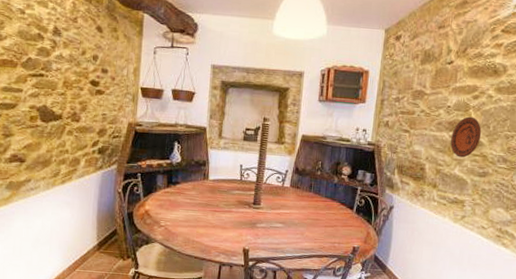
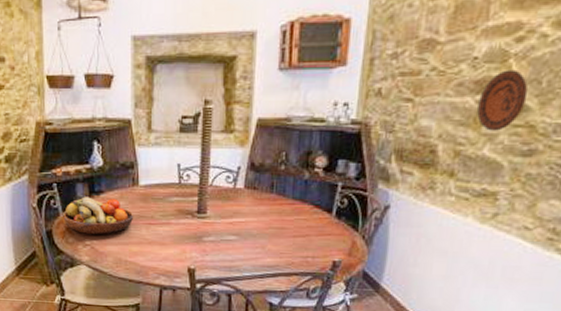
fruit bowl: none [143,186,203,218] -> present [63,197,134,235]

